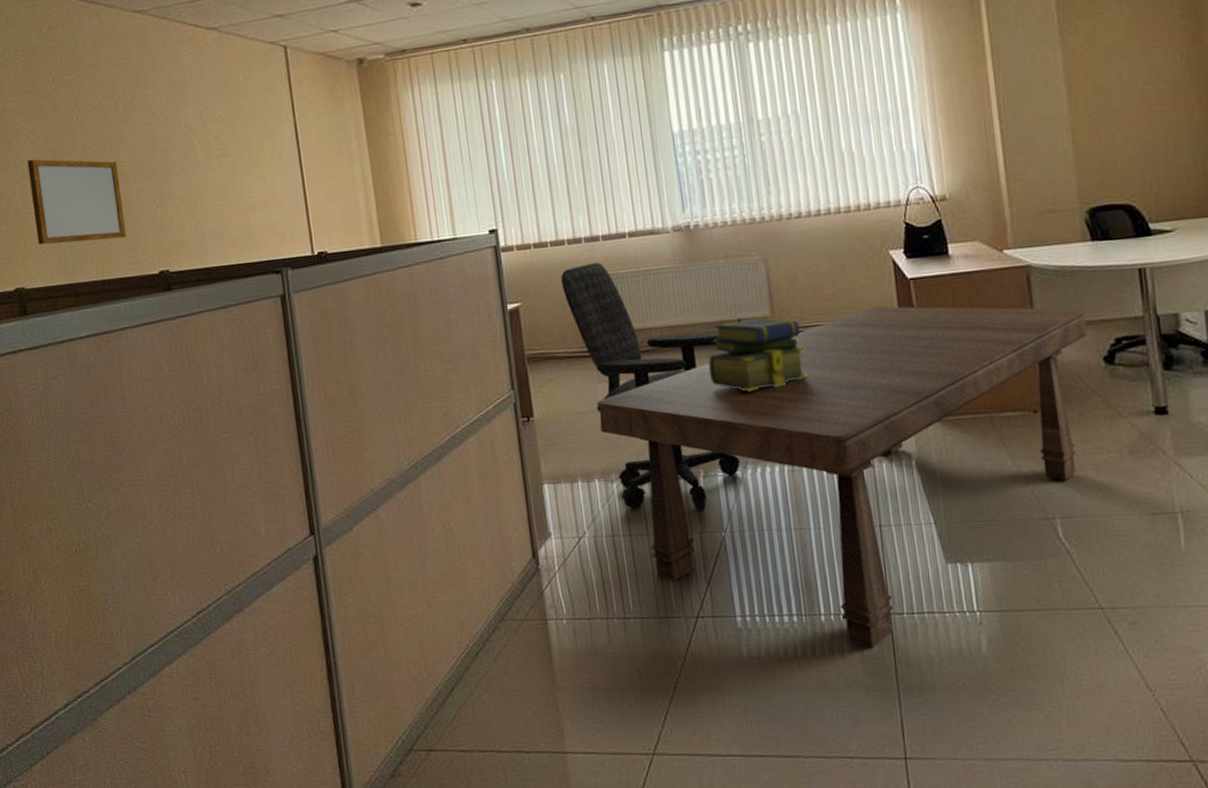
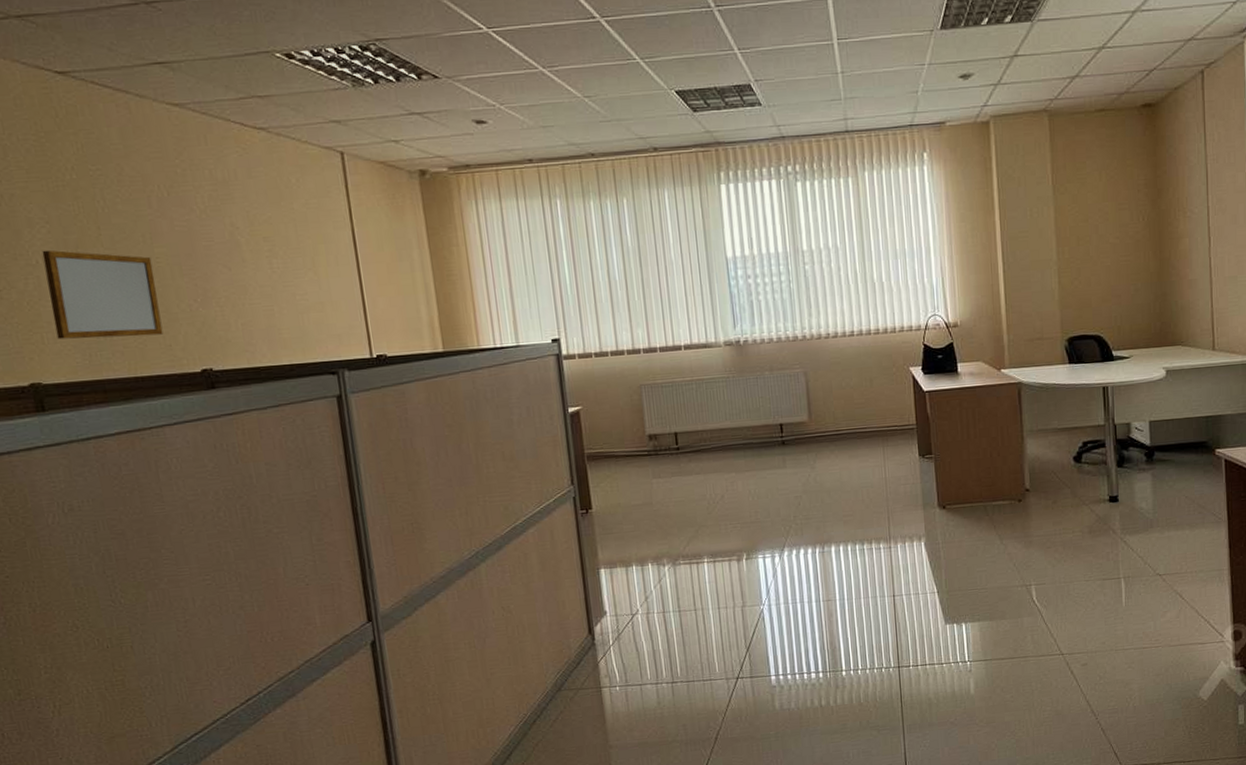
office chair: present [561,262,740,510] -> none [620,371,778,589]
dining table: present [597,306,1087,649] -> none [652,414,1062,696]
stack of books: present [708,318,807,391] -> none [753,423,838,486]

